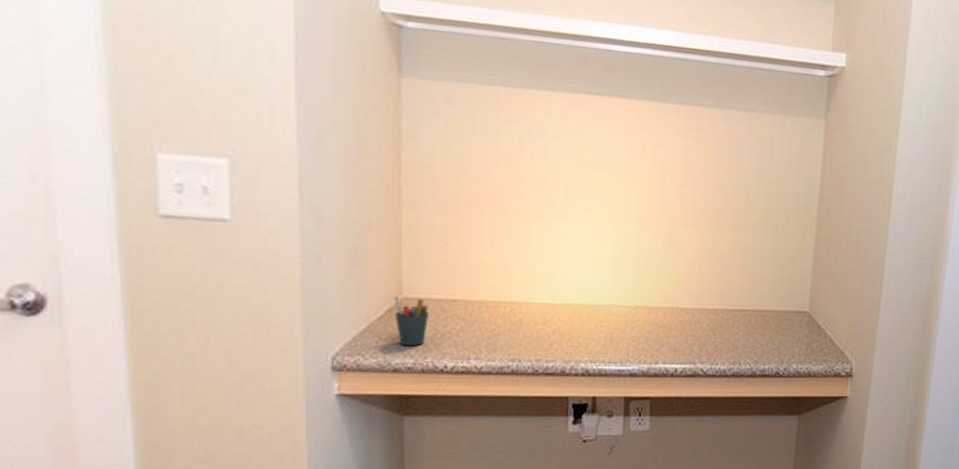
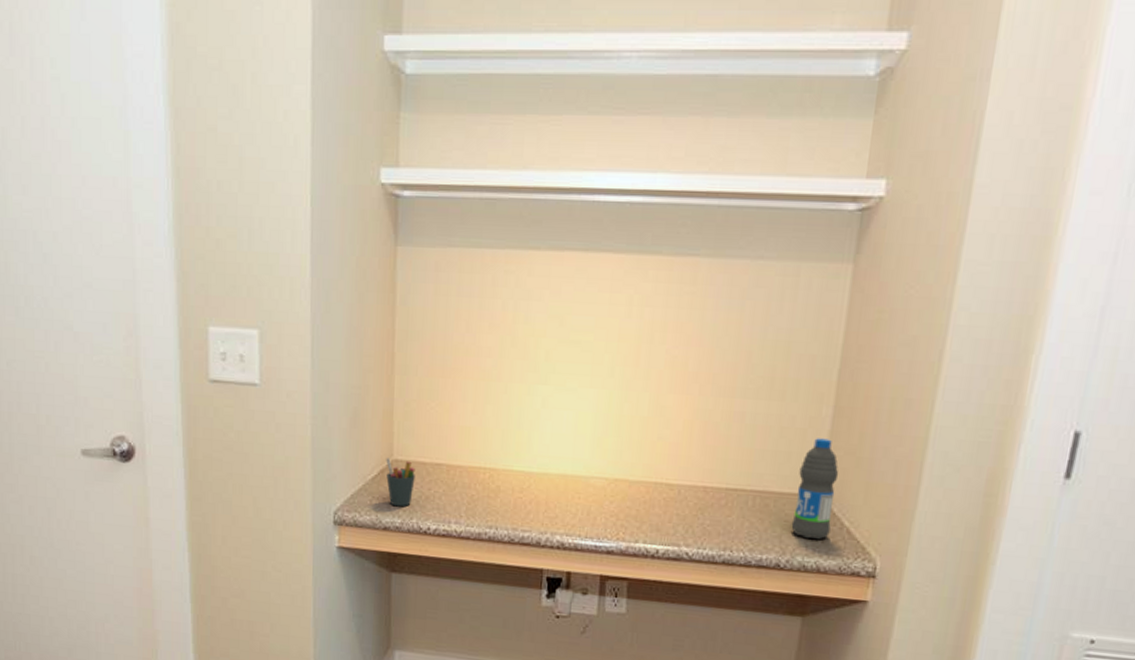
water bottle: none [787,263,822,349] -> present [791,438,839,540]

